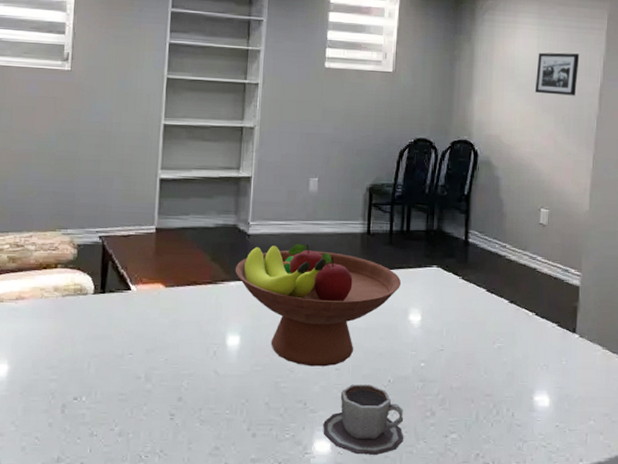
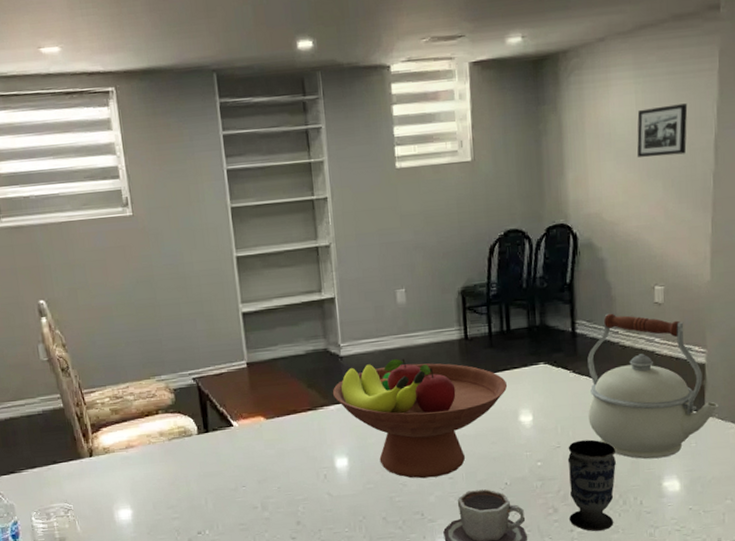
cup: none [445,346,494,439] -> present [567,439,616,531]
kettle: none [472,227,588,372] -> present [587,313,719,459]

